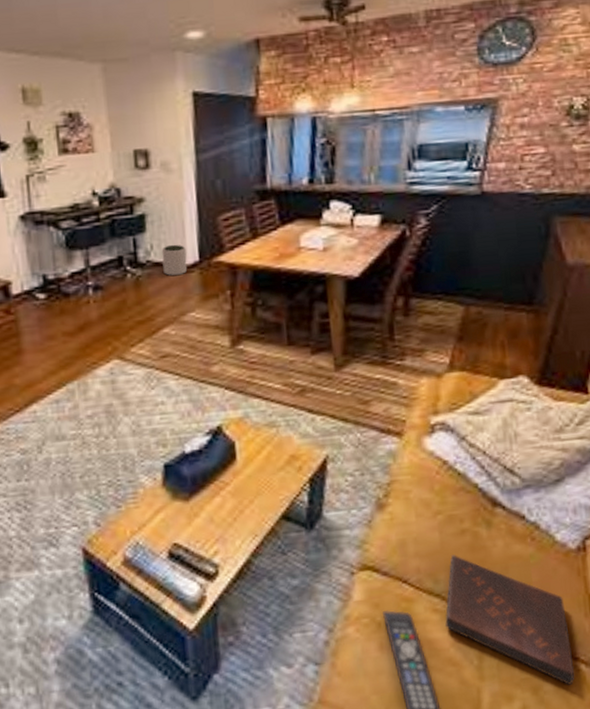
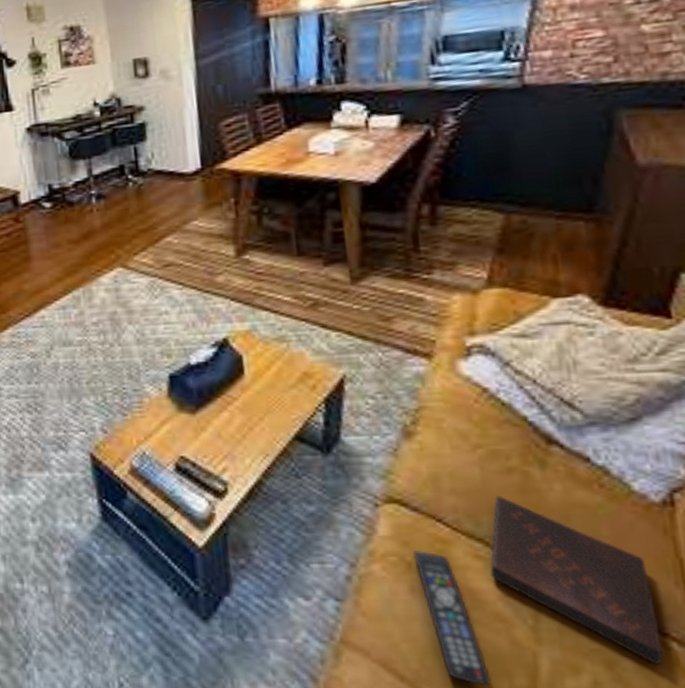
plant pot: present [161,244,188,276] -> none [162,152,189,184]

